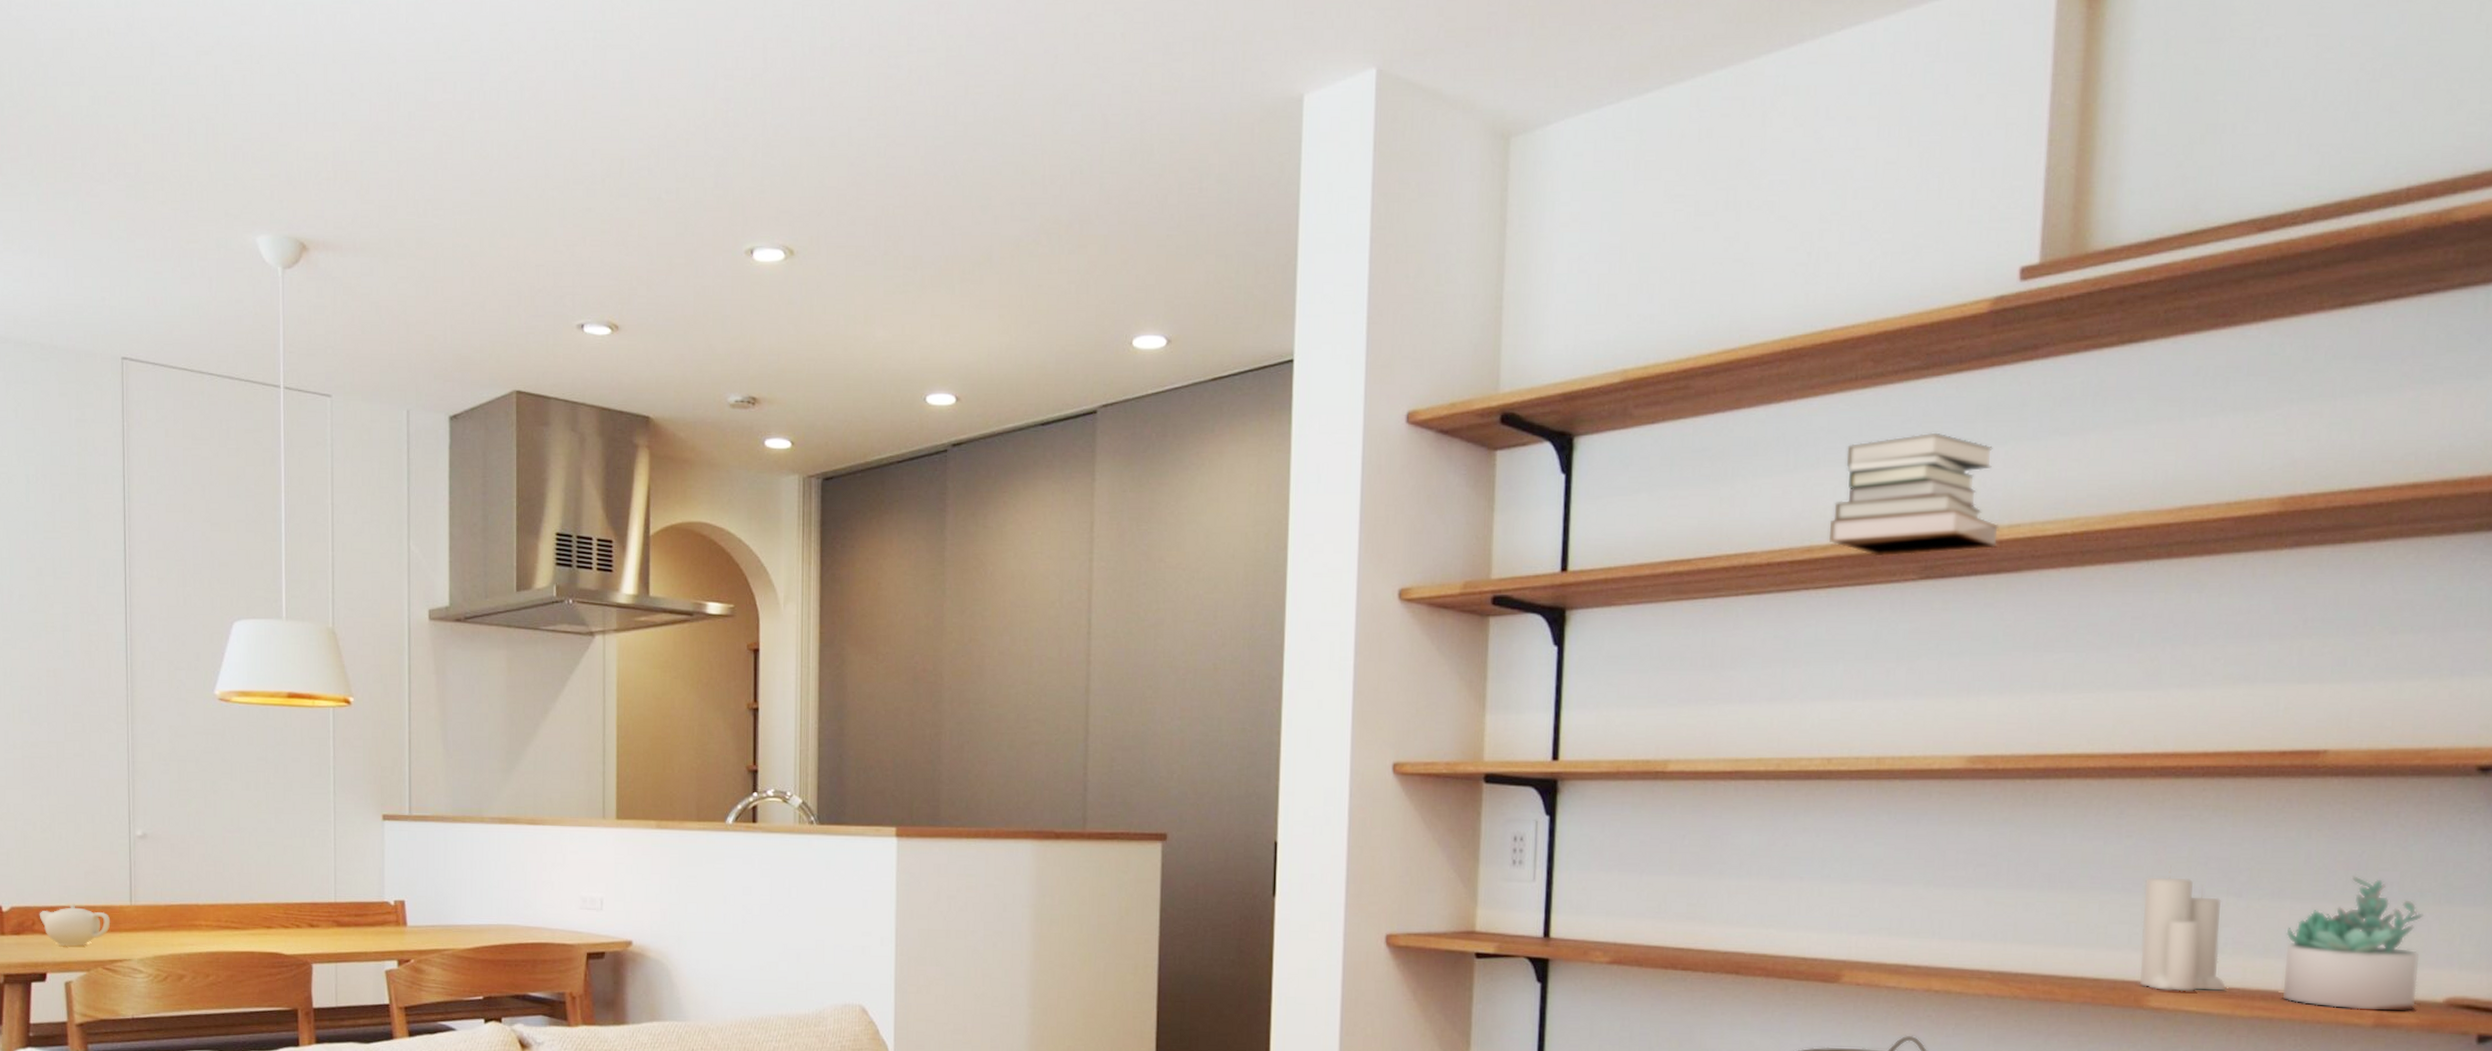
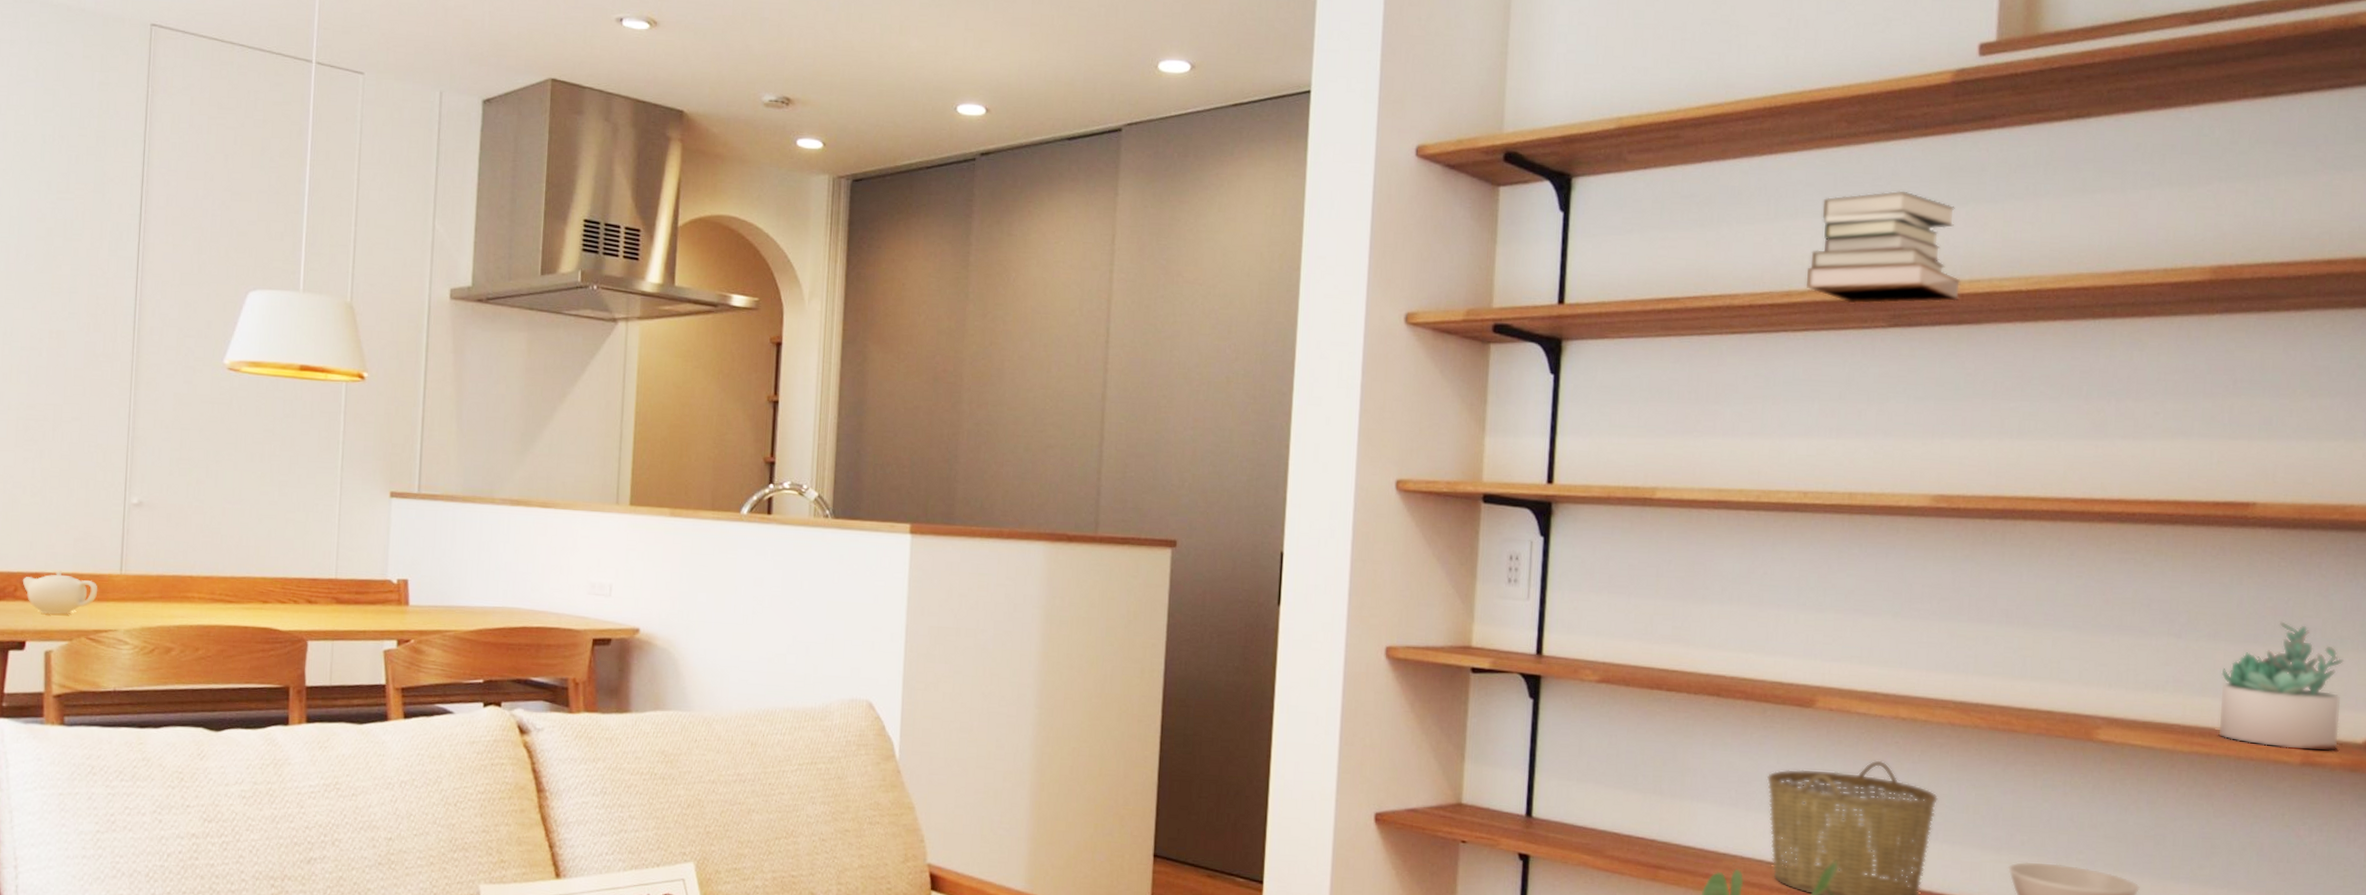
candle: present [2139,866,2226,991] -> none [2089,606,2168,726]

